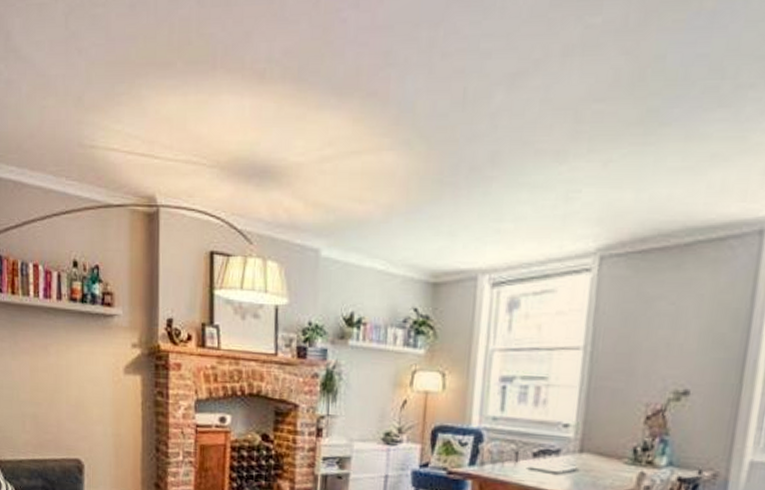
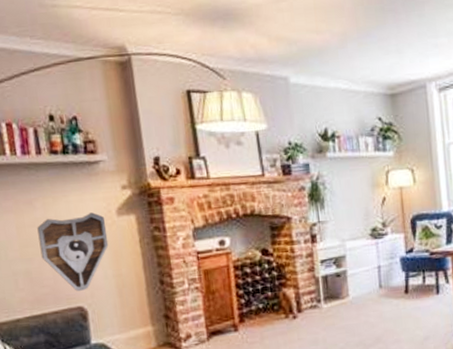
decorative shield: none [49,366,112,444] -> present [37,212,109,291]

